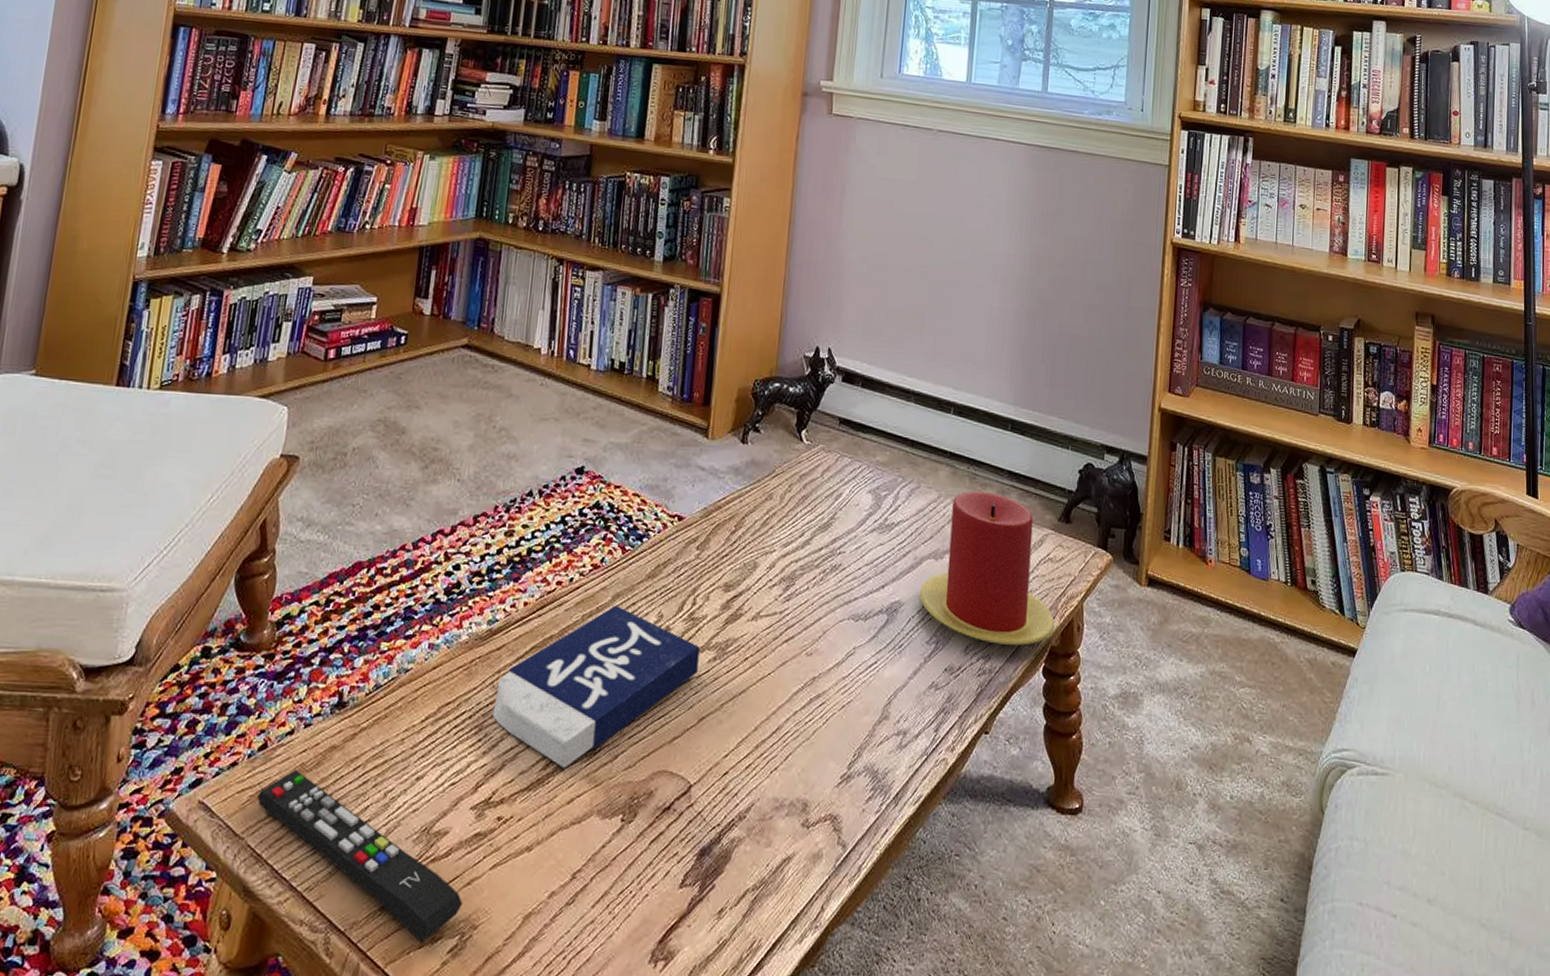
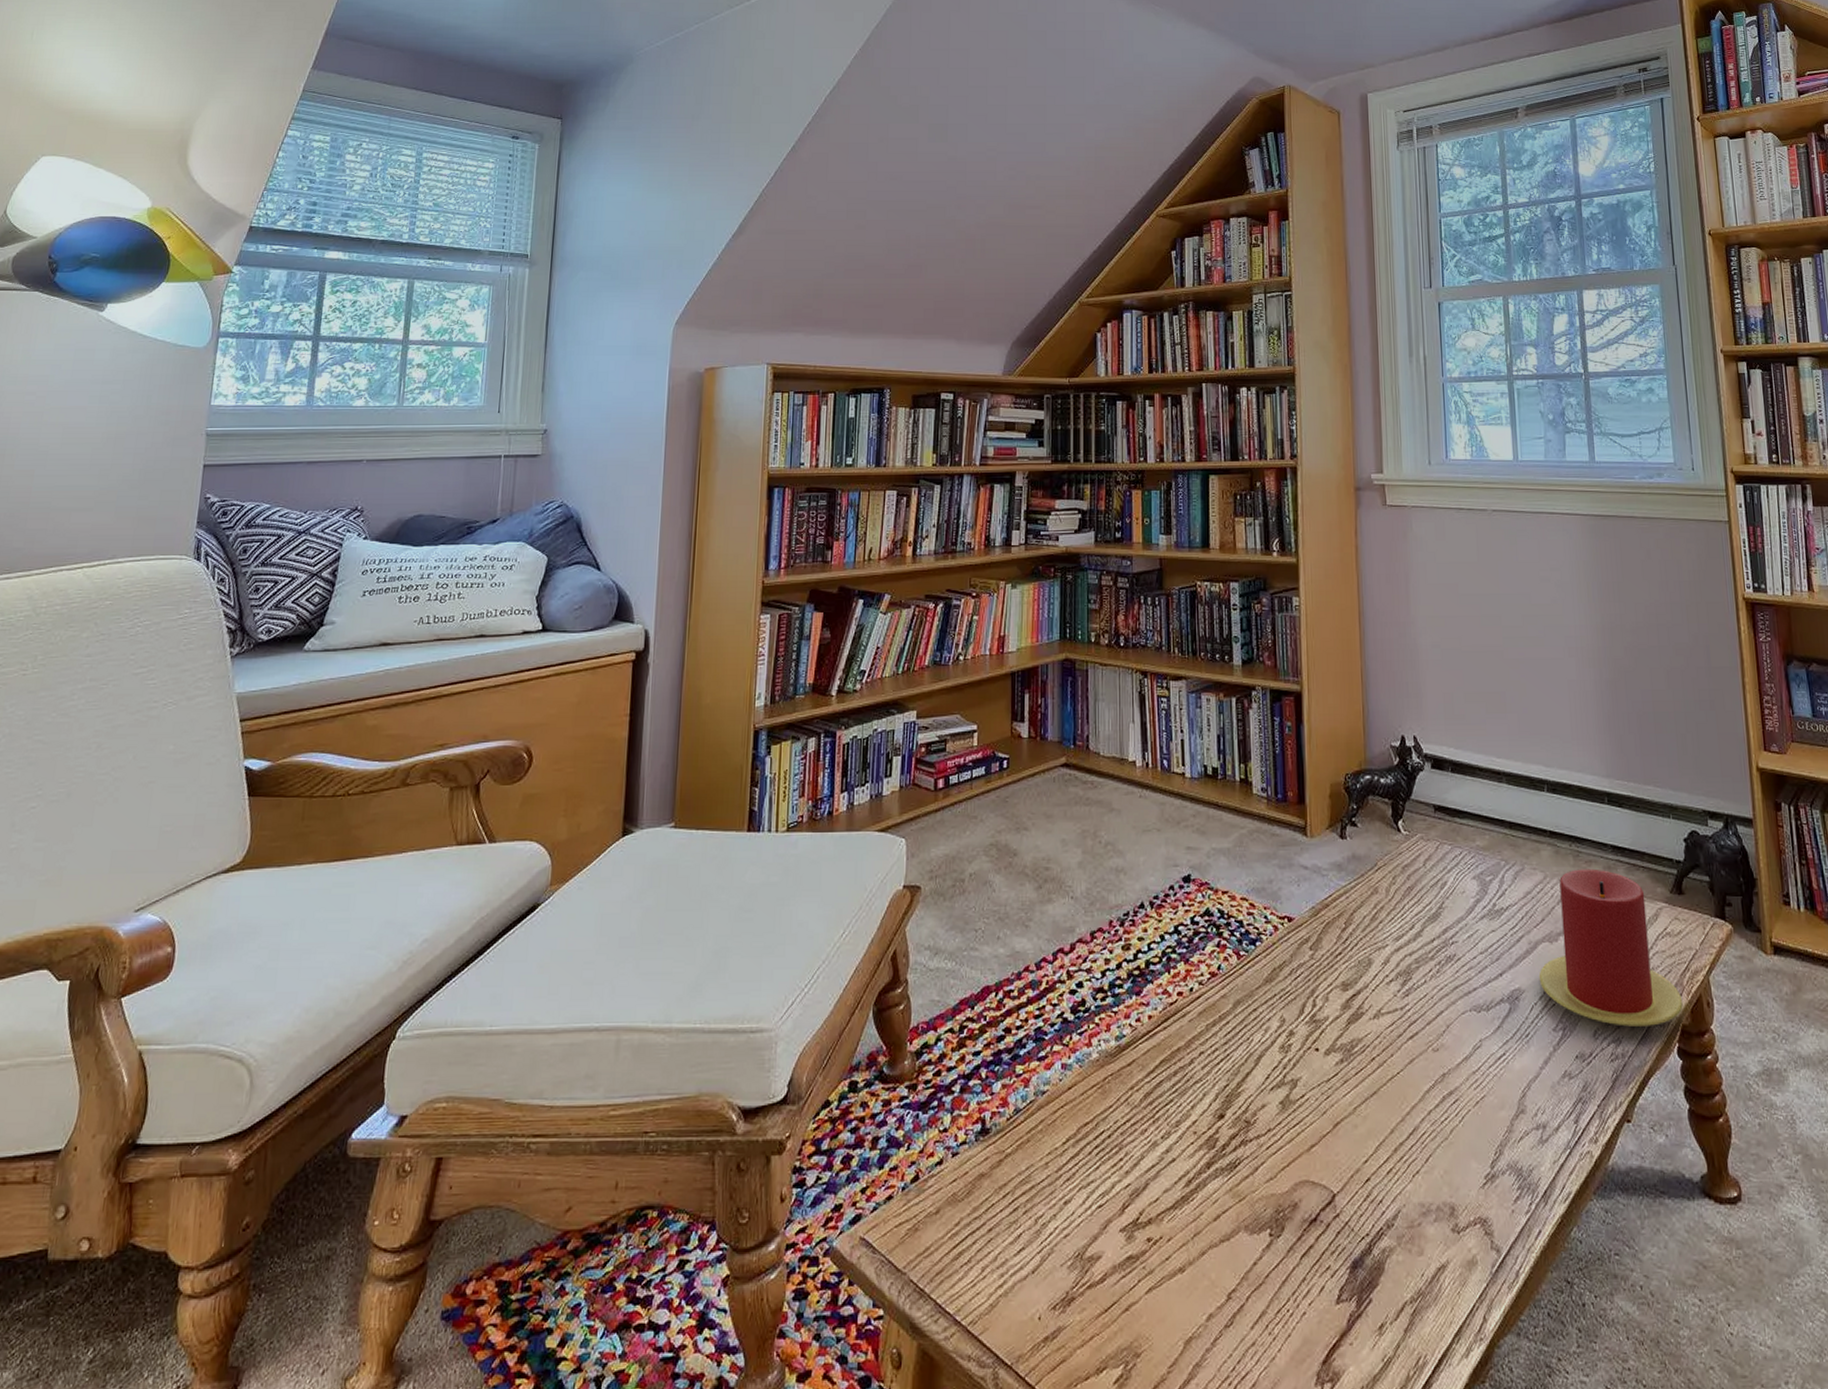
remote control: present [257,769,463,943] -> none [915,1199,1123,1374]
book: present [492,605,700,768] -> none [1130,1012,1326,1184]

